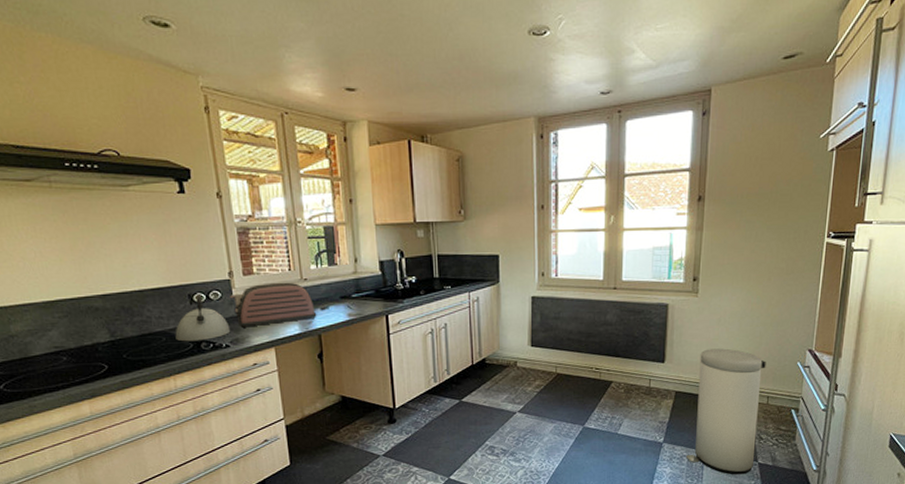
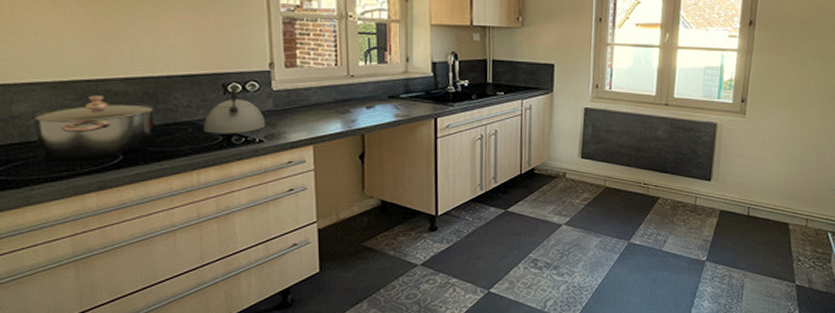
cooking pot: none [26,312,135,374] -> present [31,95,156,162]
toaster: present [230,282,317,329] -> none [269,77,362,124]
pedal bin: present [685,348,766,475] -> none [727,169,807,296]

